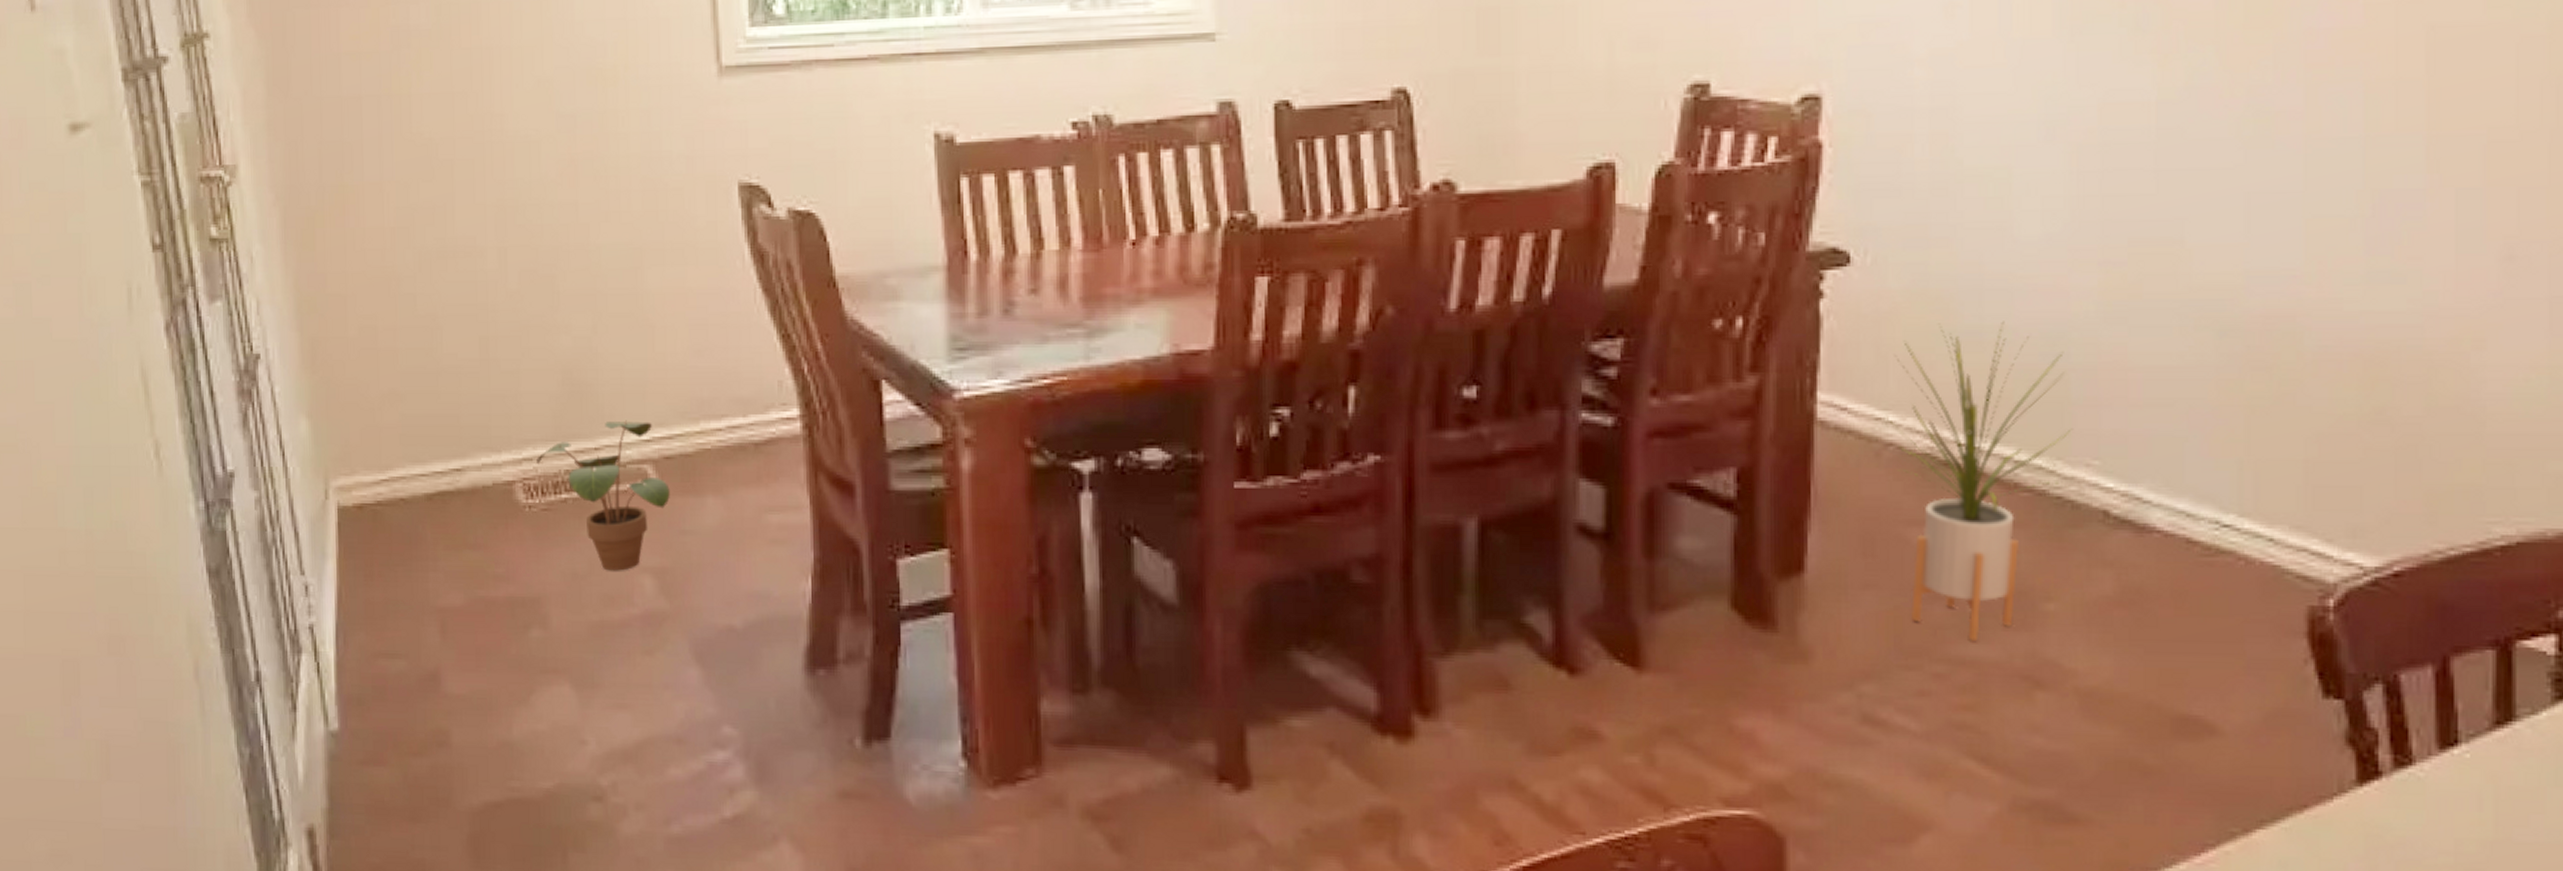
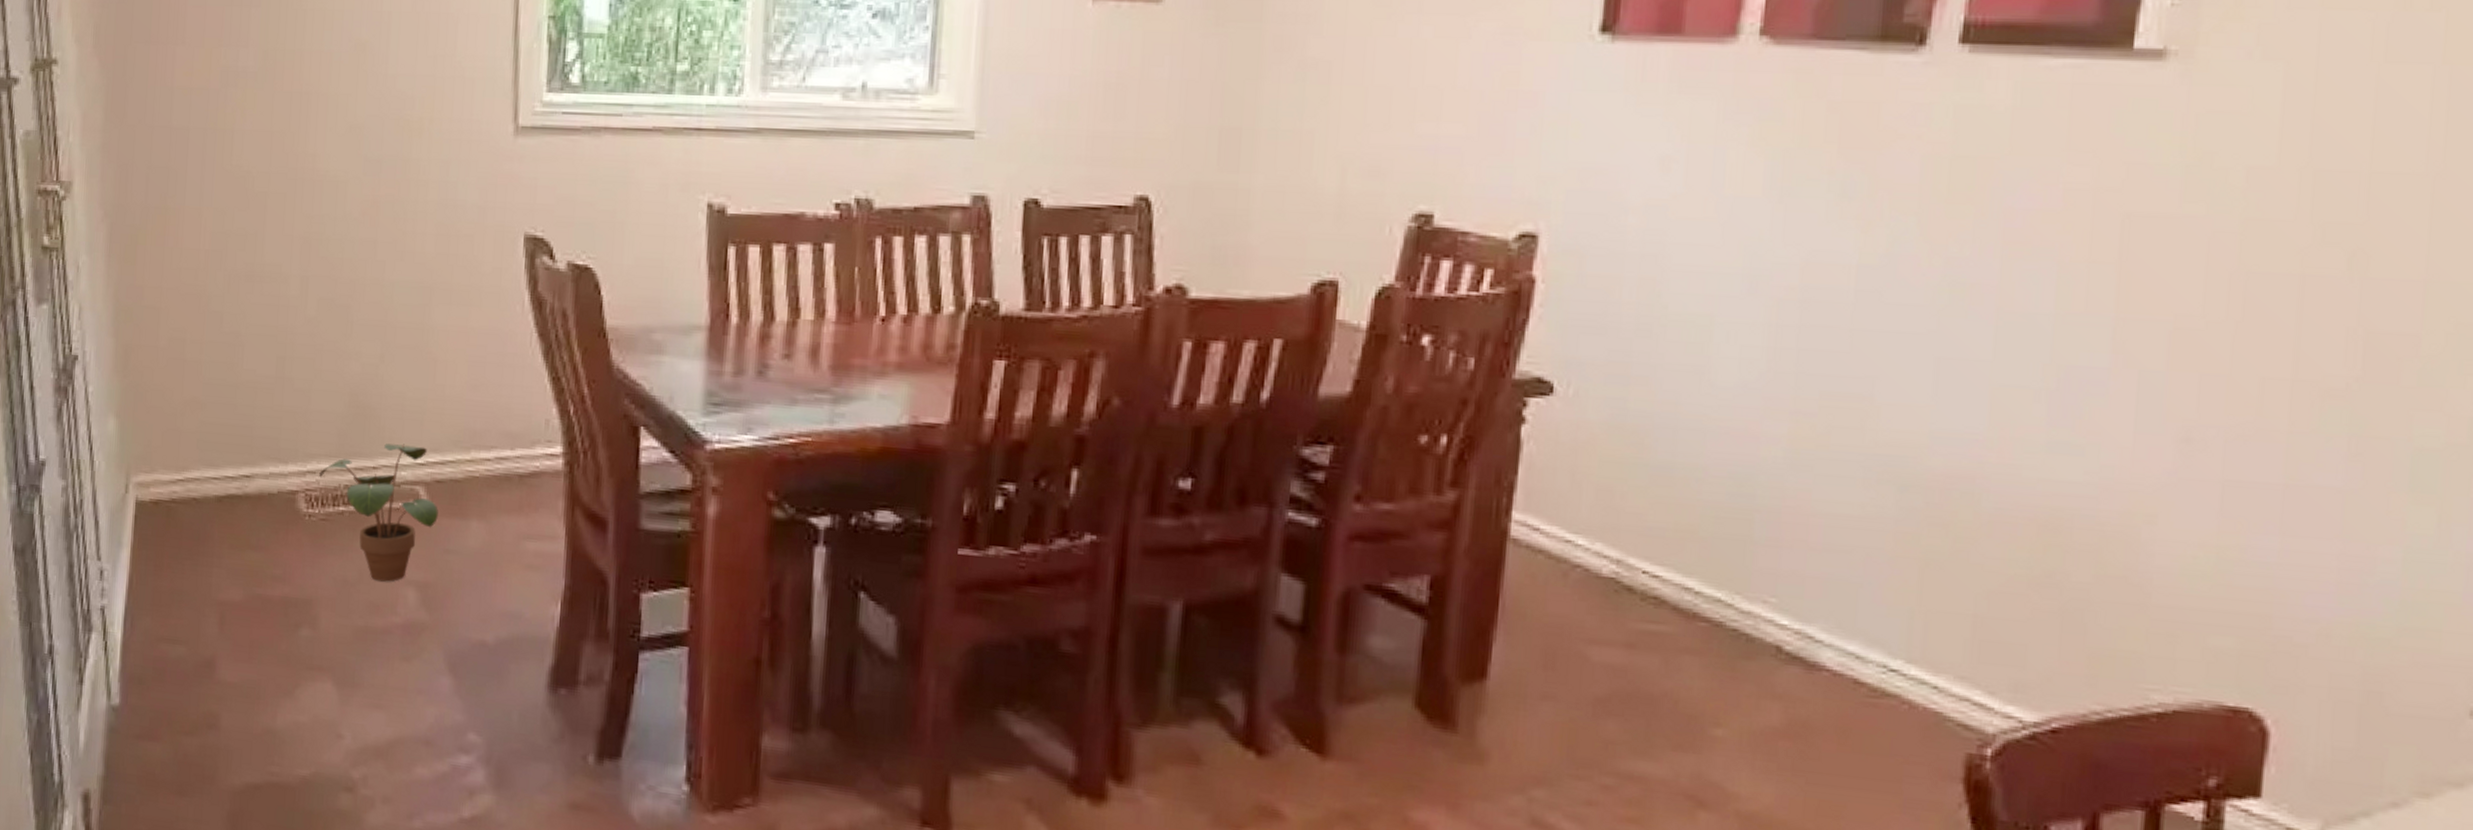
house plant: present [1887,321,2074,643] -> none [1576,456,1754,759]

